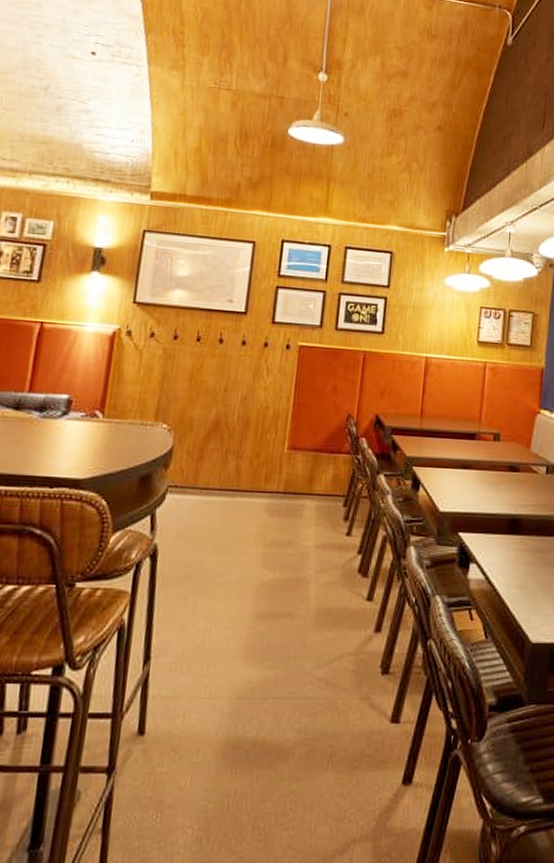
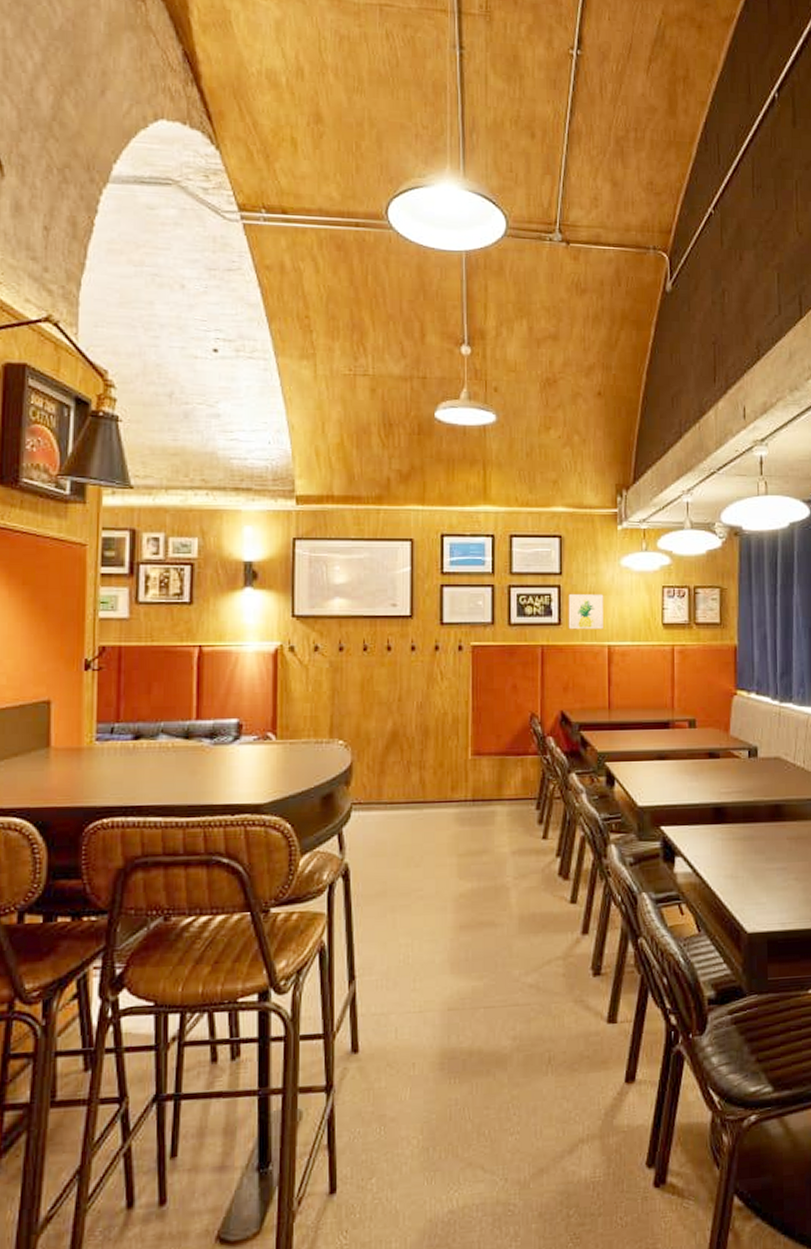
wall art: none [390,306,427,342] -> present [568,594,604,630]

